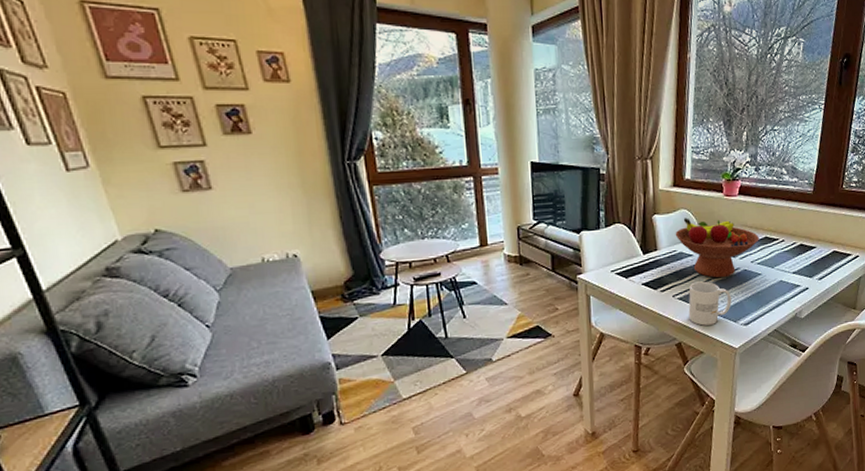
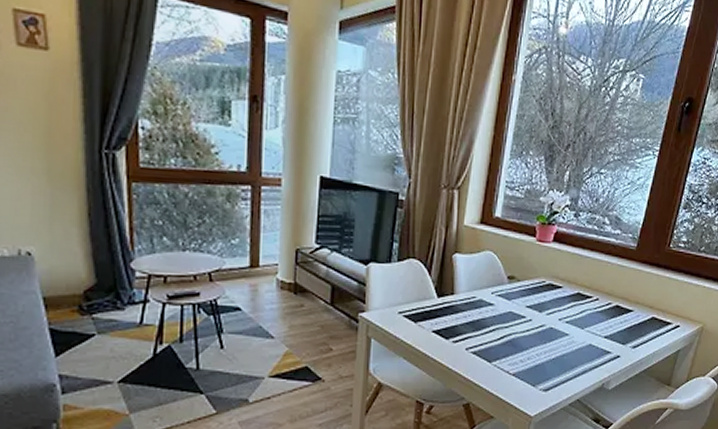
fruit bowl: present [675,218,759,279] -> none [476,261,571,334]
mug: present [688,281,731,326] -> none [481,335,532,387]

